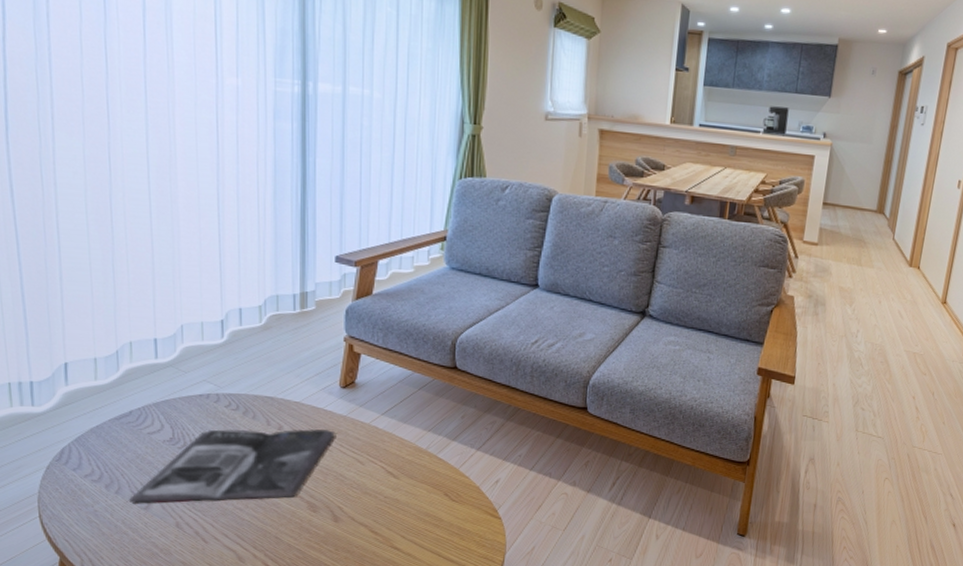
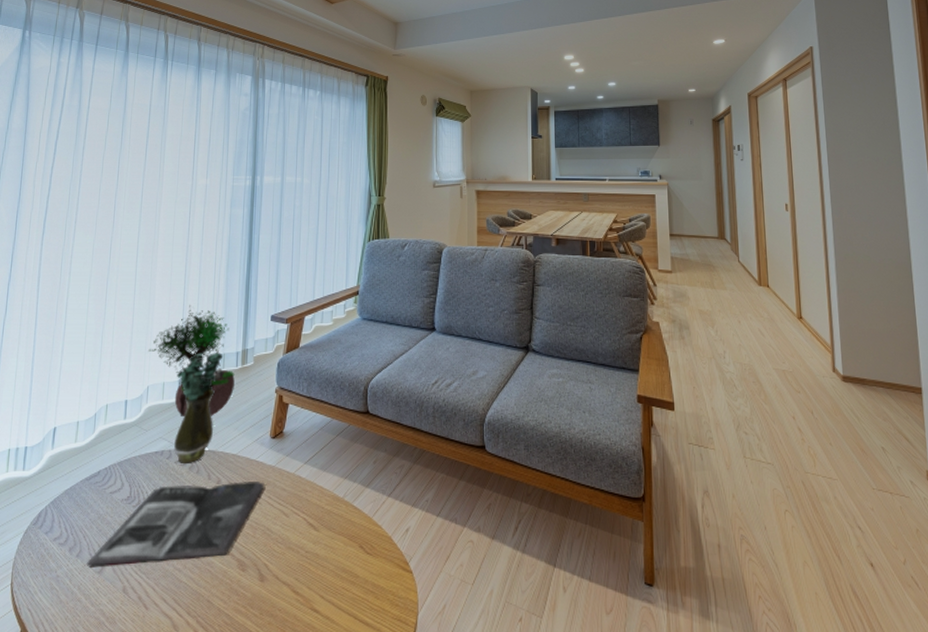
potted tree: none [178,235,293,362] -> present [148,304,235,418]
vase: none [218,289,277,408] -> present [174,349,224,463]
coffee maker: present [762,106,789,135] -> none [607,158,628,180]

